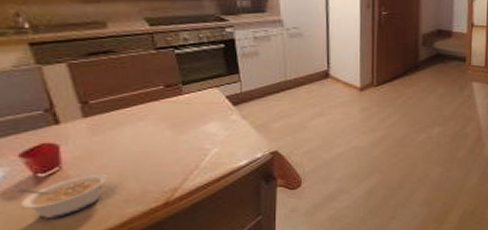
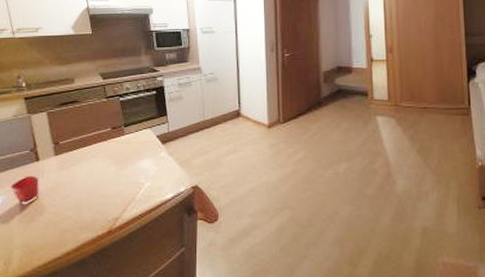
legume: present [17,173,108,218] -> none [8,203,69,240]

